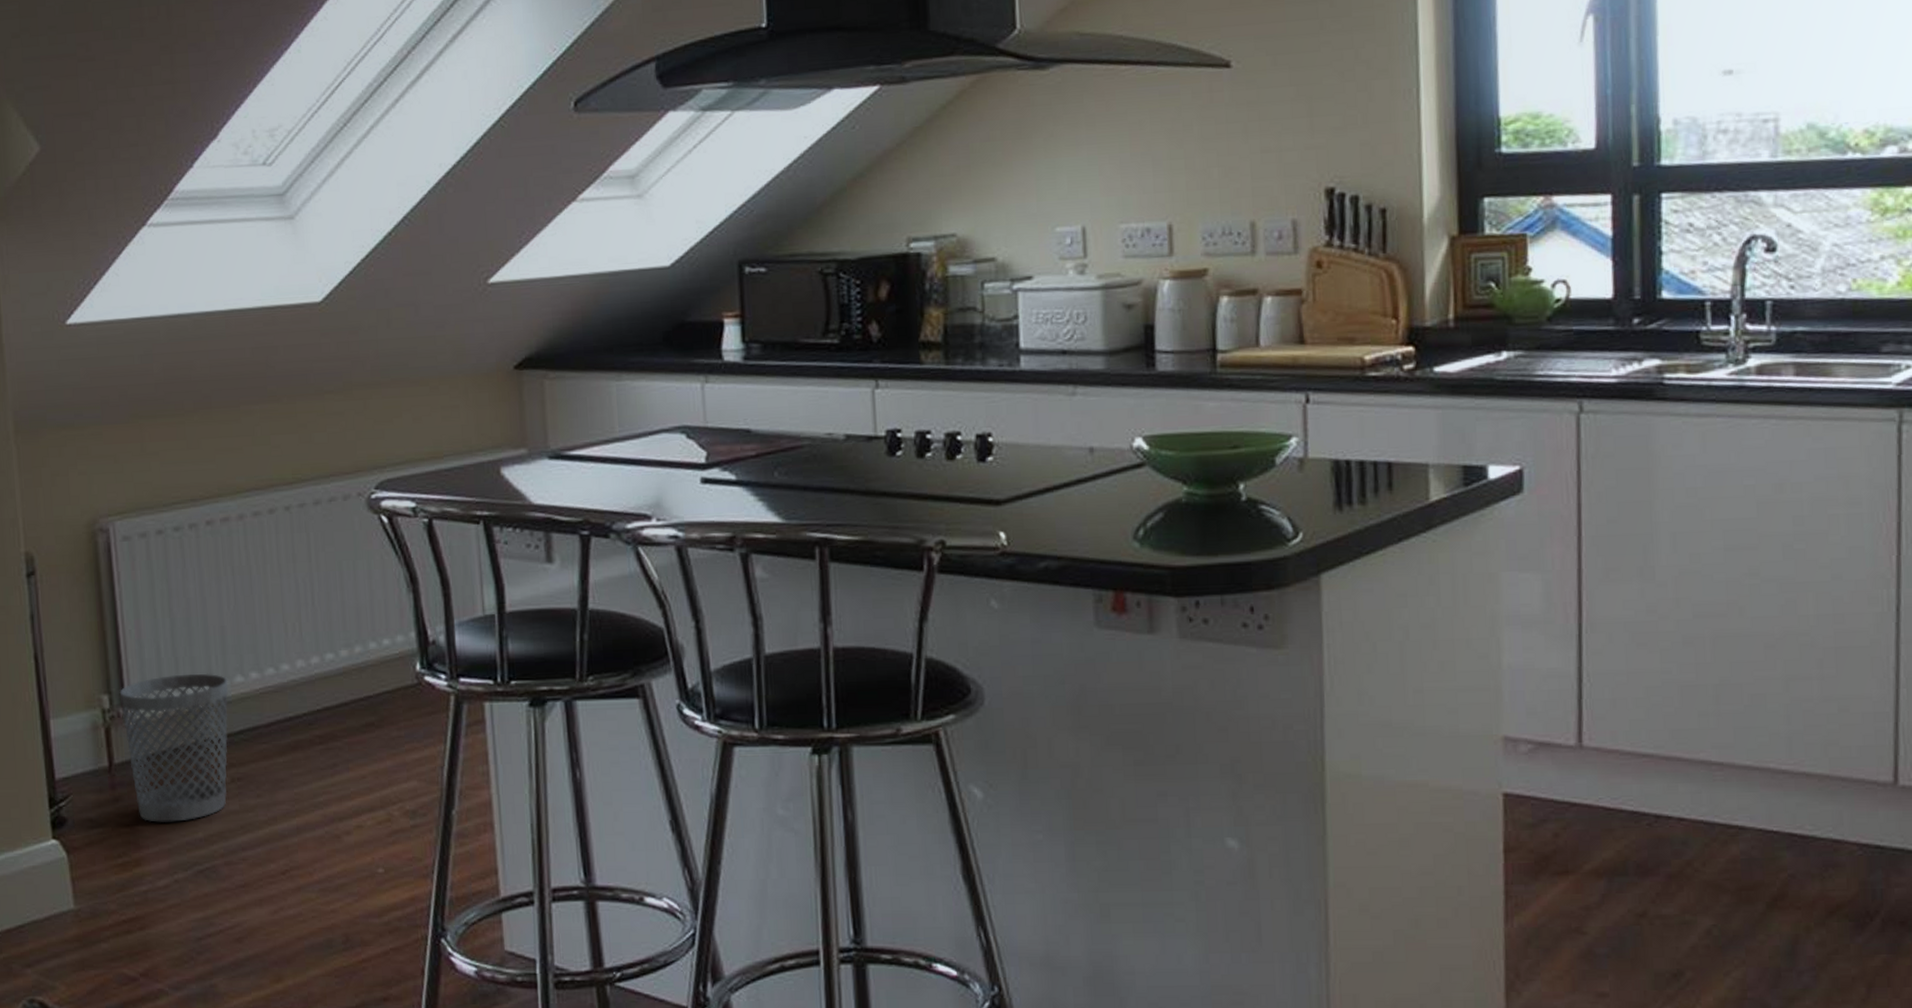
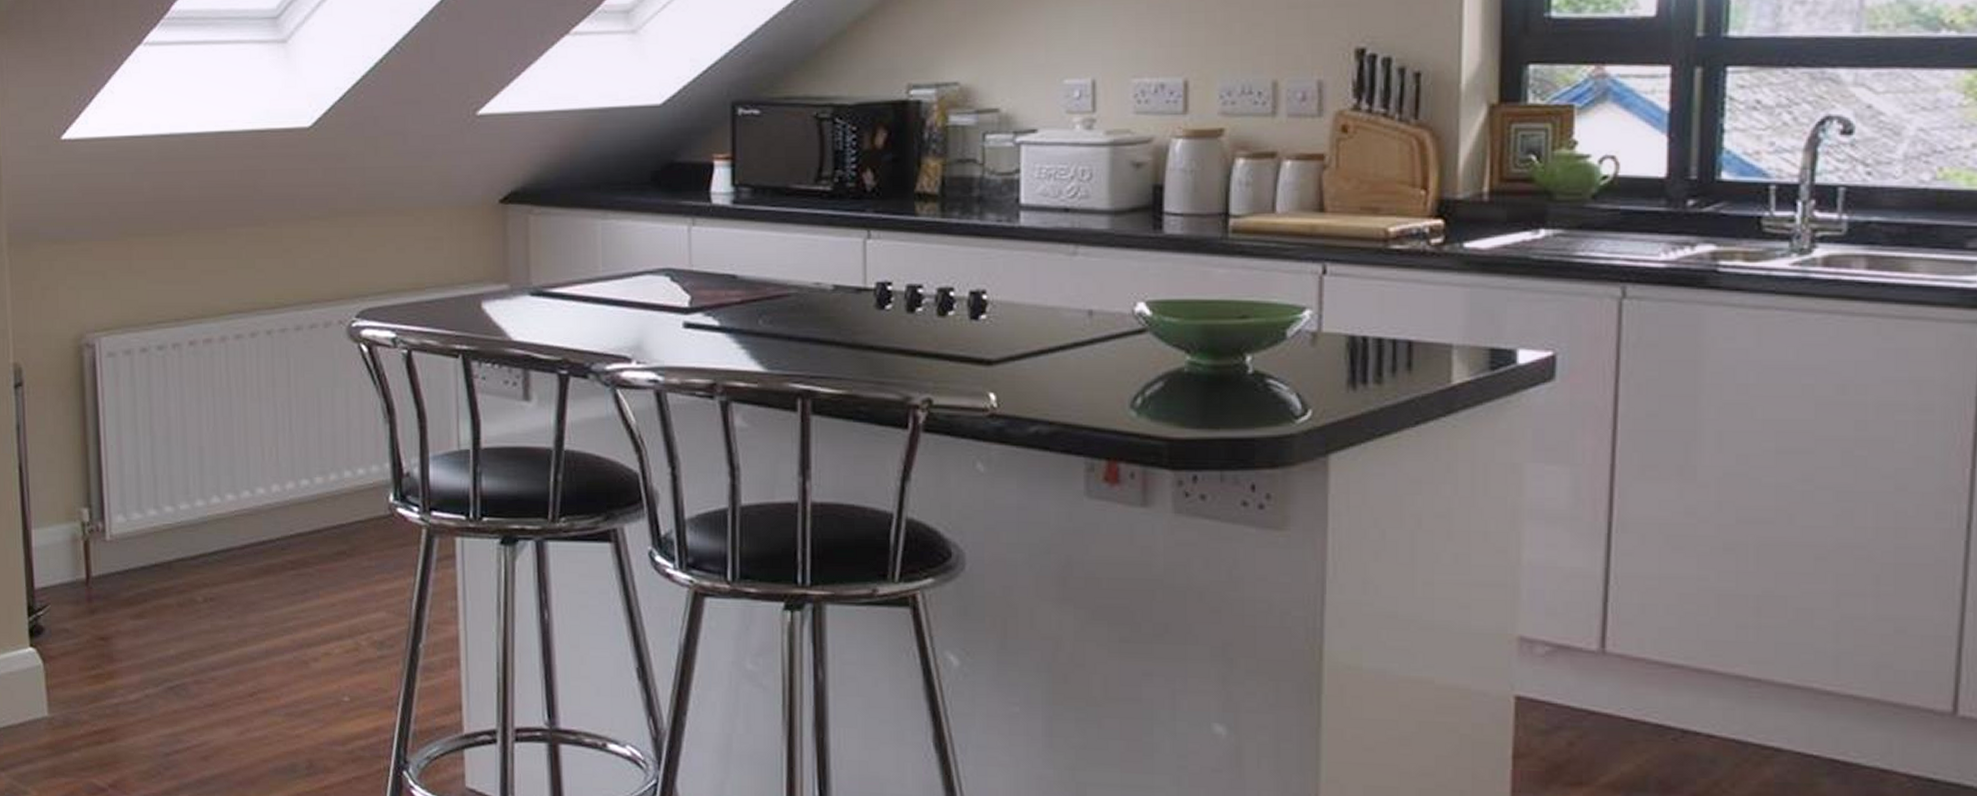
wastebasket: present [119,673,229,822] -> none [99,492,205,638]

